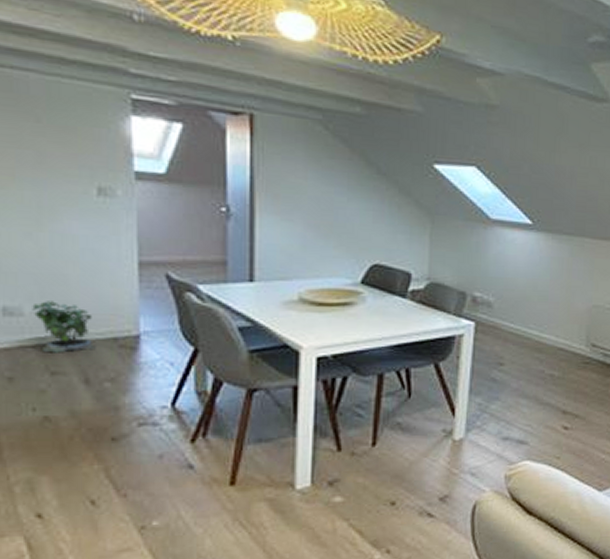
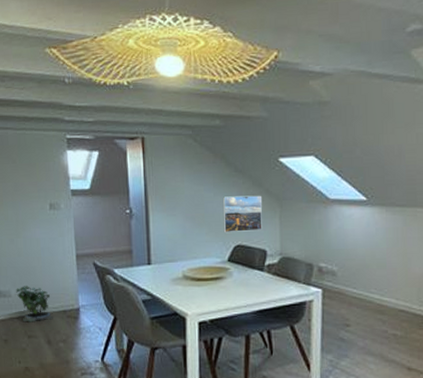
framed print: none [357,203,410,249] -> present [223,195,263,233]

